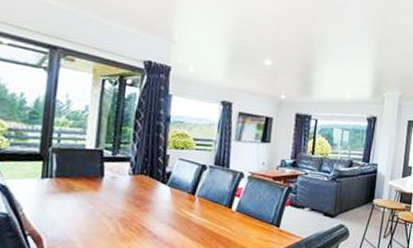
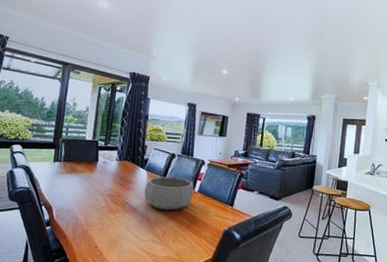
decorative bowl: none [167,193,231,236] -> present [144,176,194,211]

